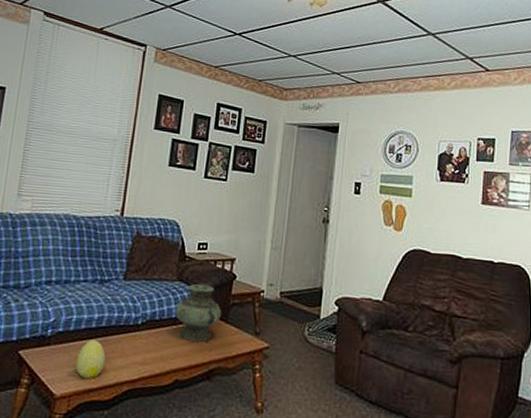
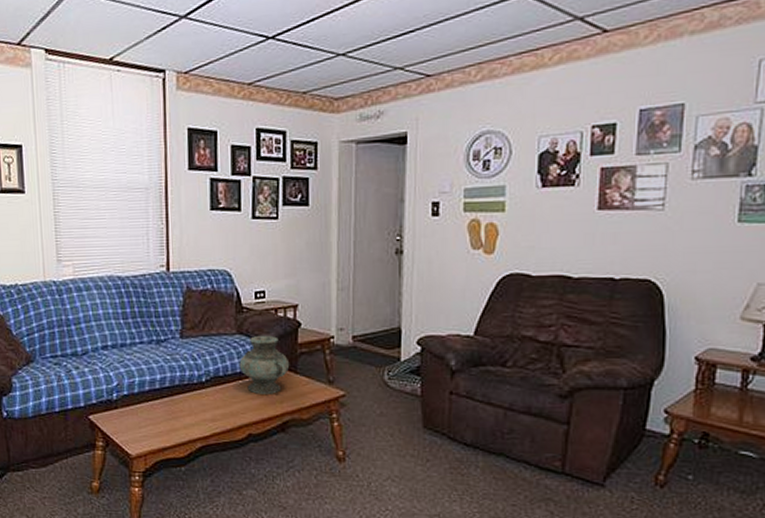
decorative egg: present [75,339,106,378] -> none [145,400,175,437]

